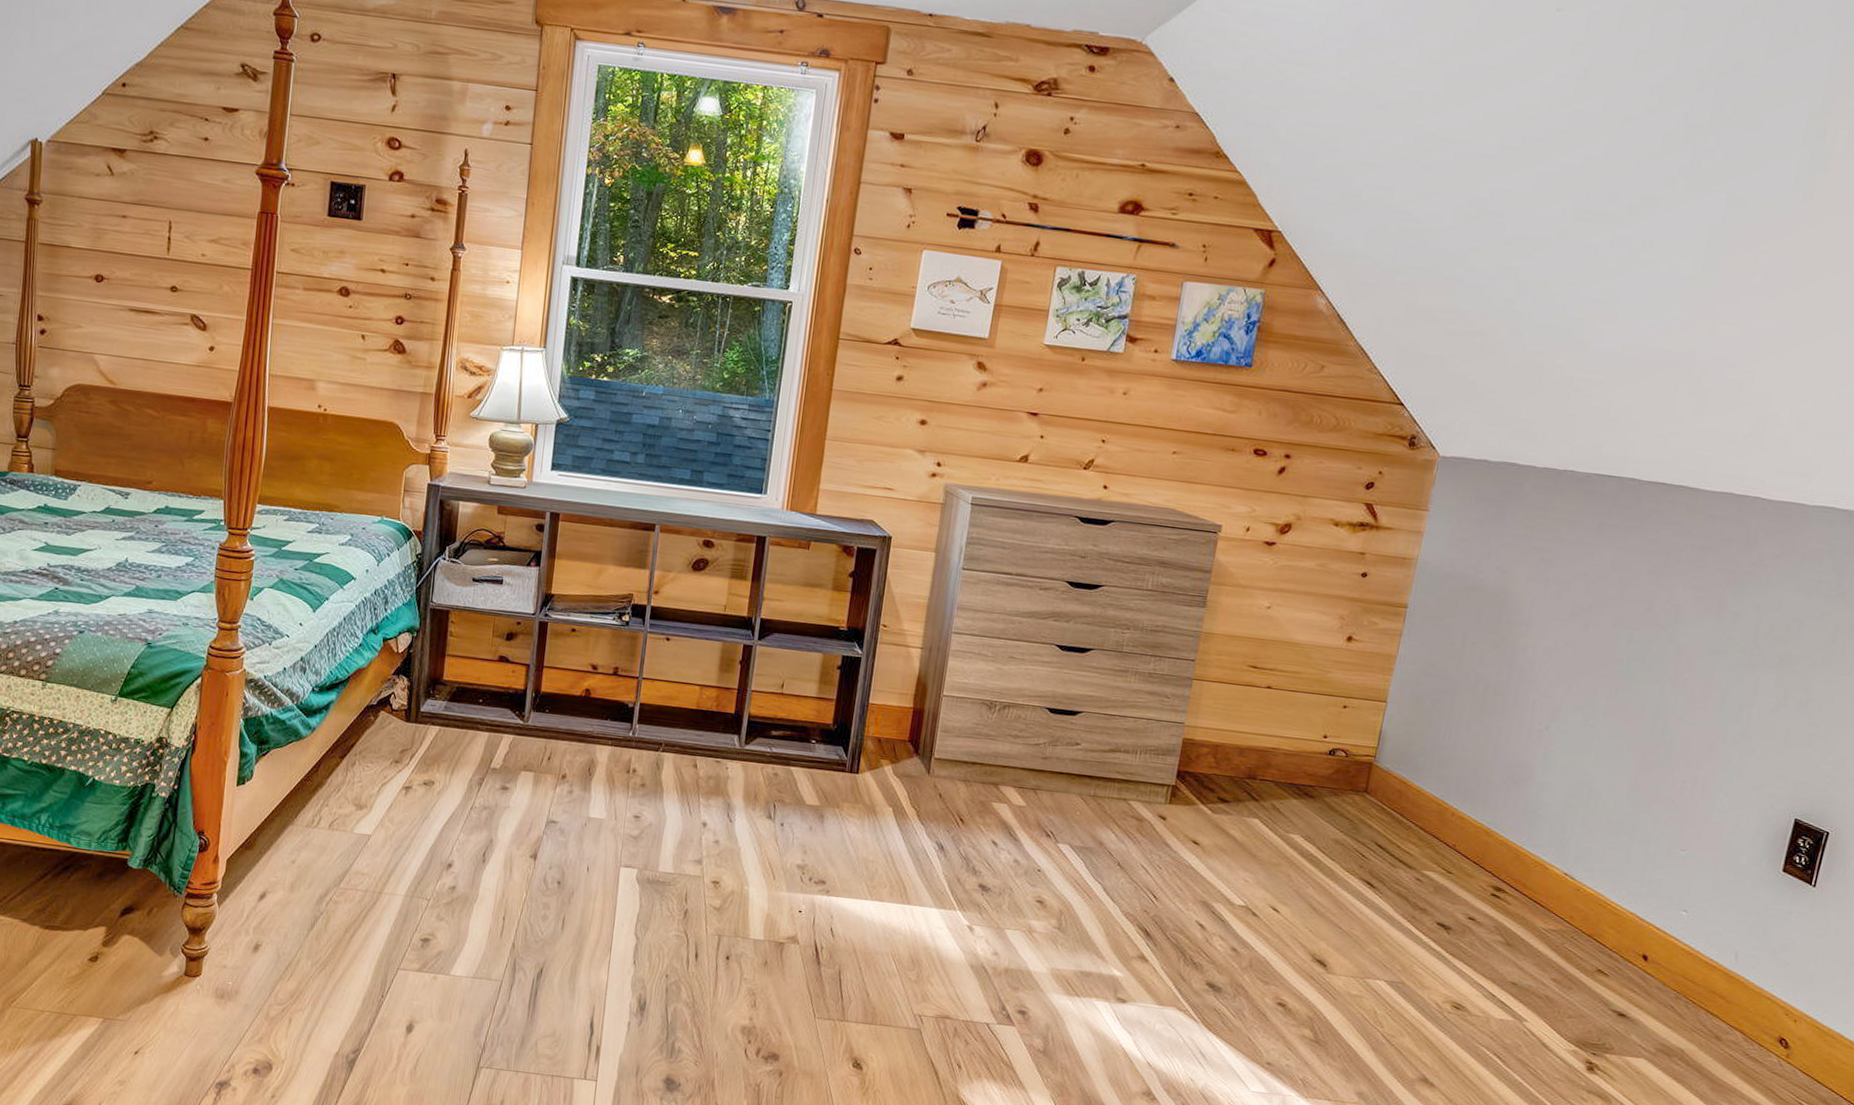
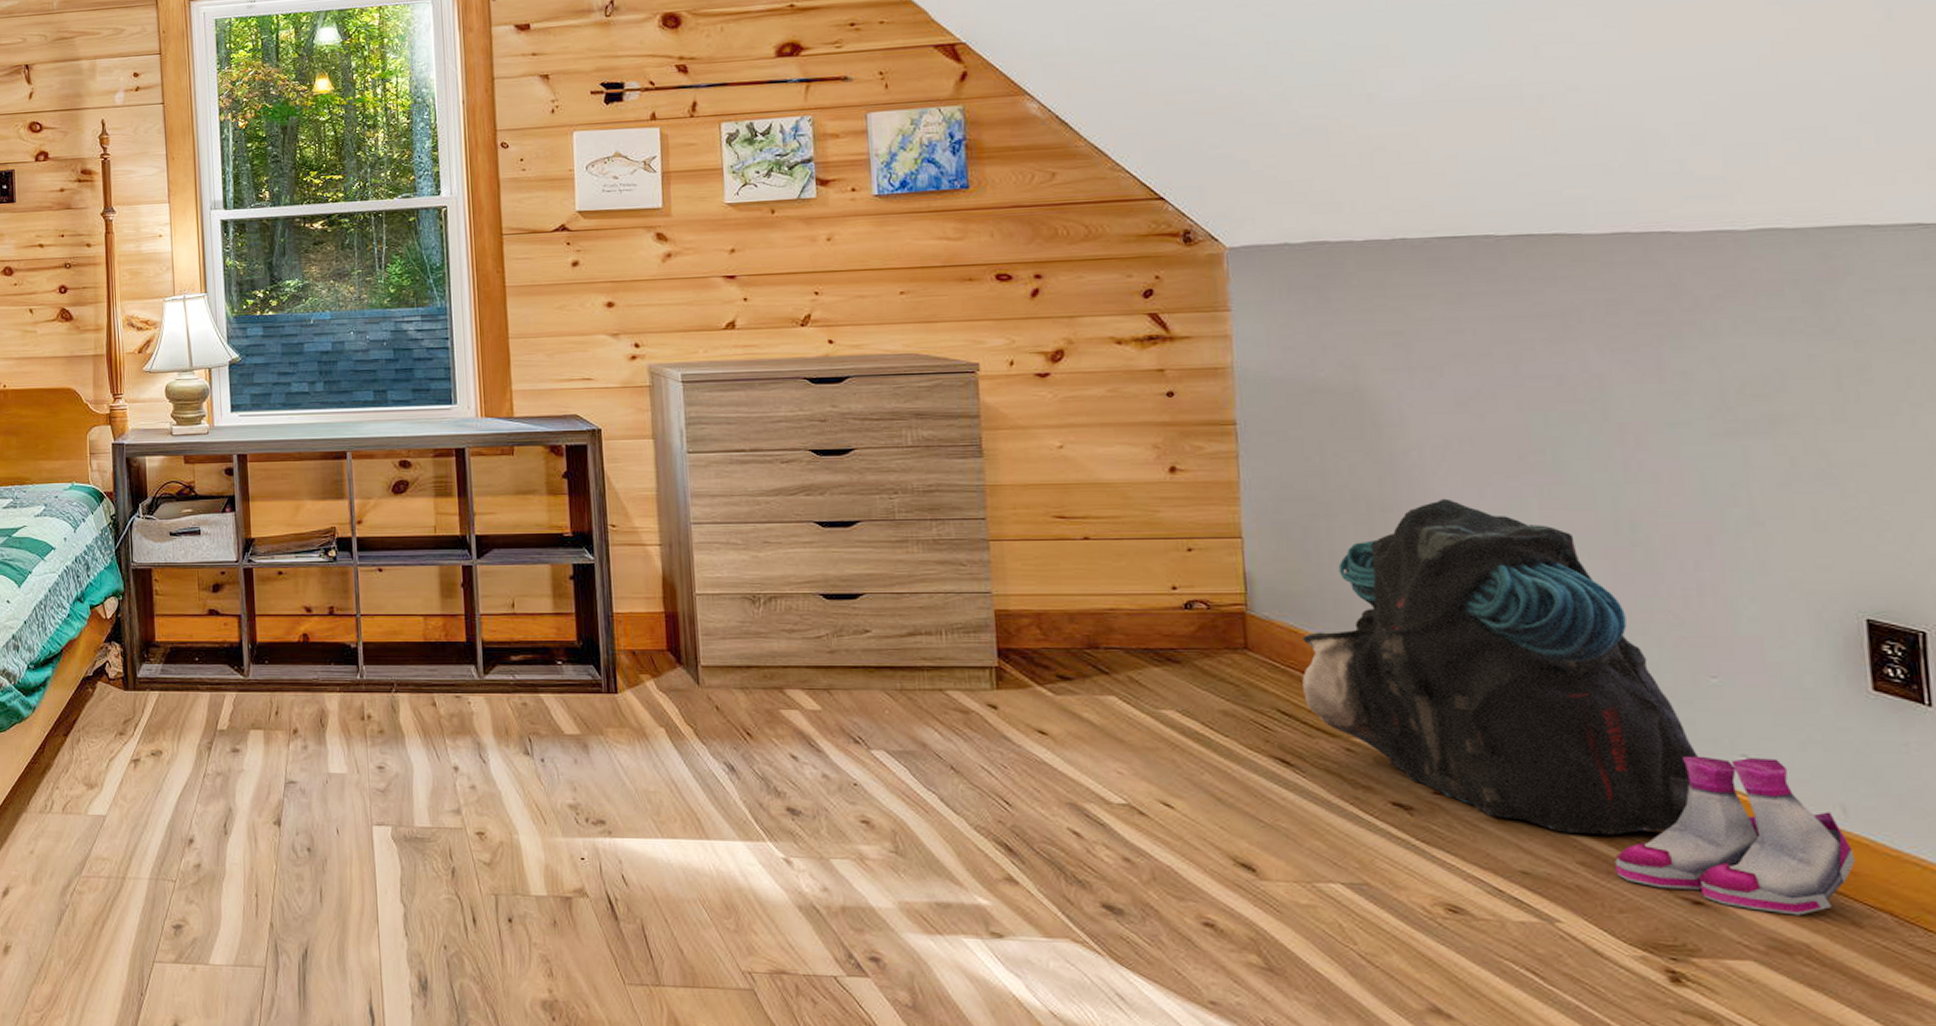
backpack: none [1397,689,1655,961] -> present [1302,498,1698,836]
boots: none [1575,907,1733,1029] -> present [1615,756,1856,916]

